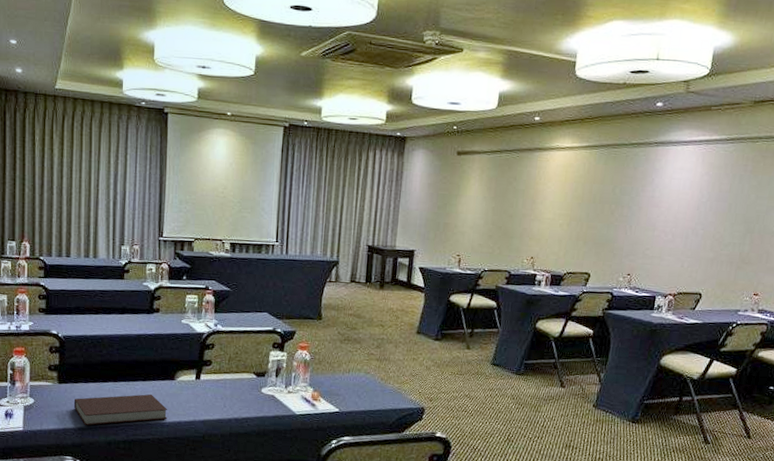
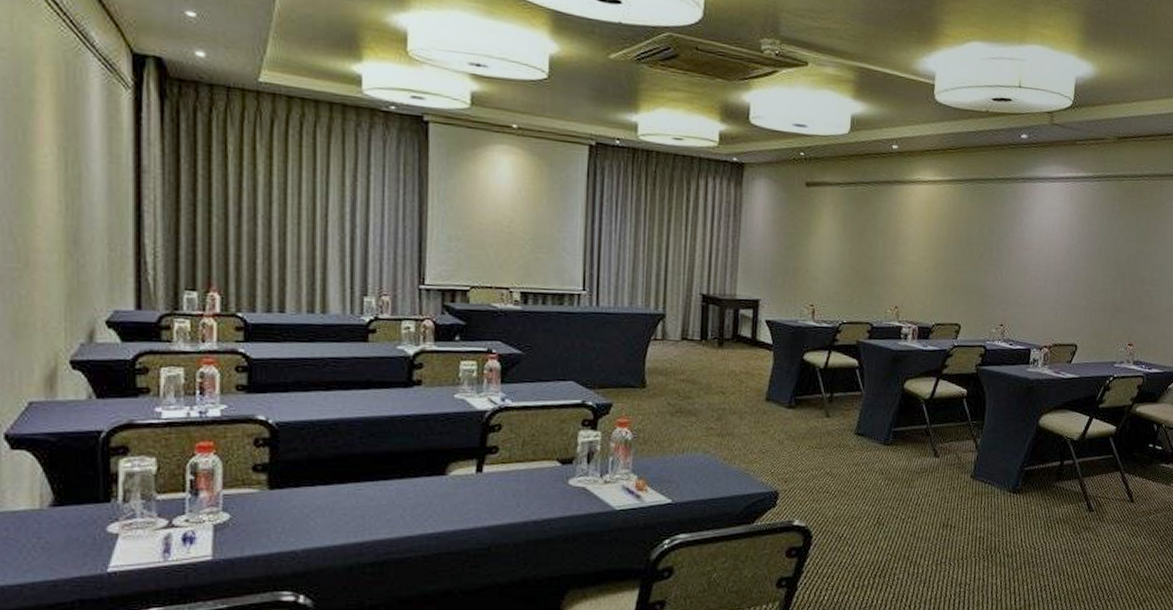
notebook: present [73,394,168,425] -> none [293,495,437,545]

